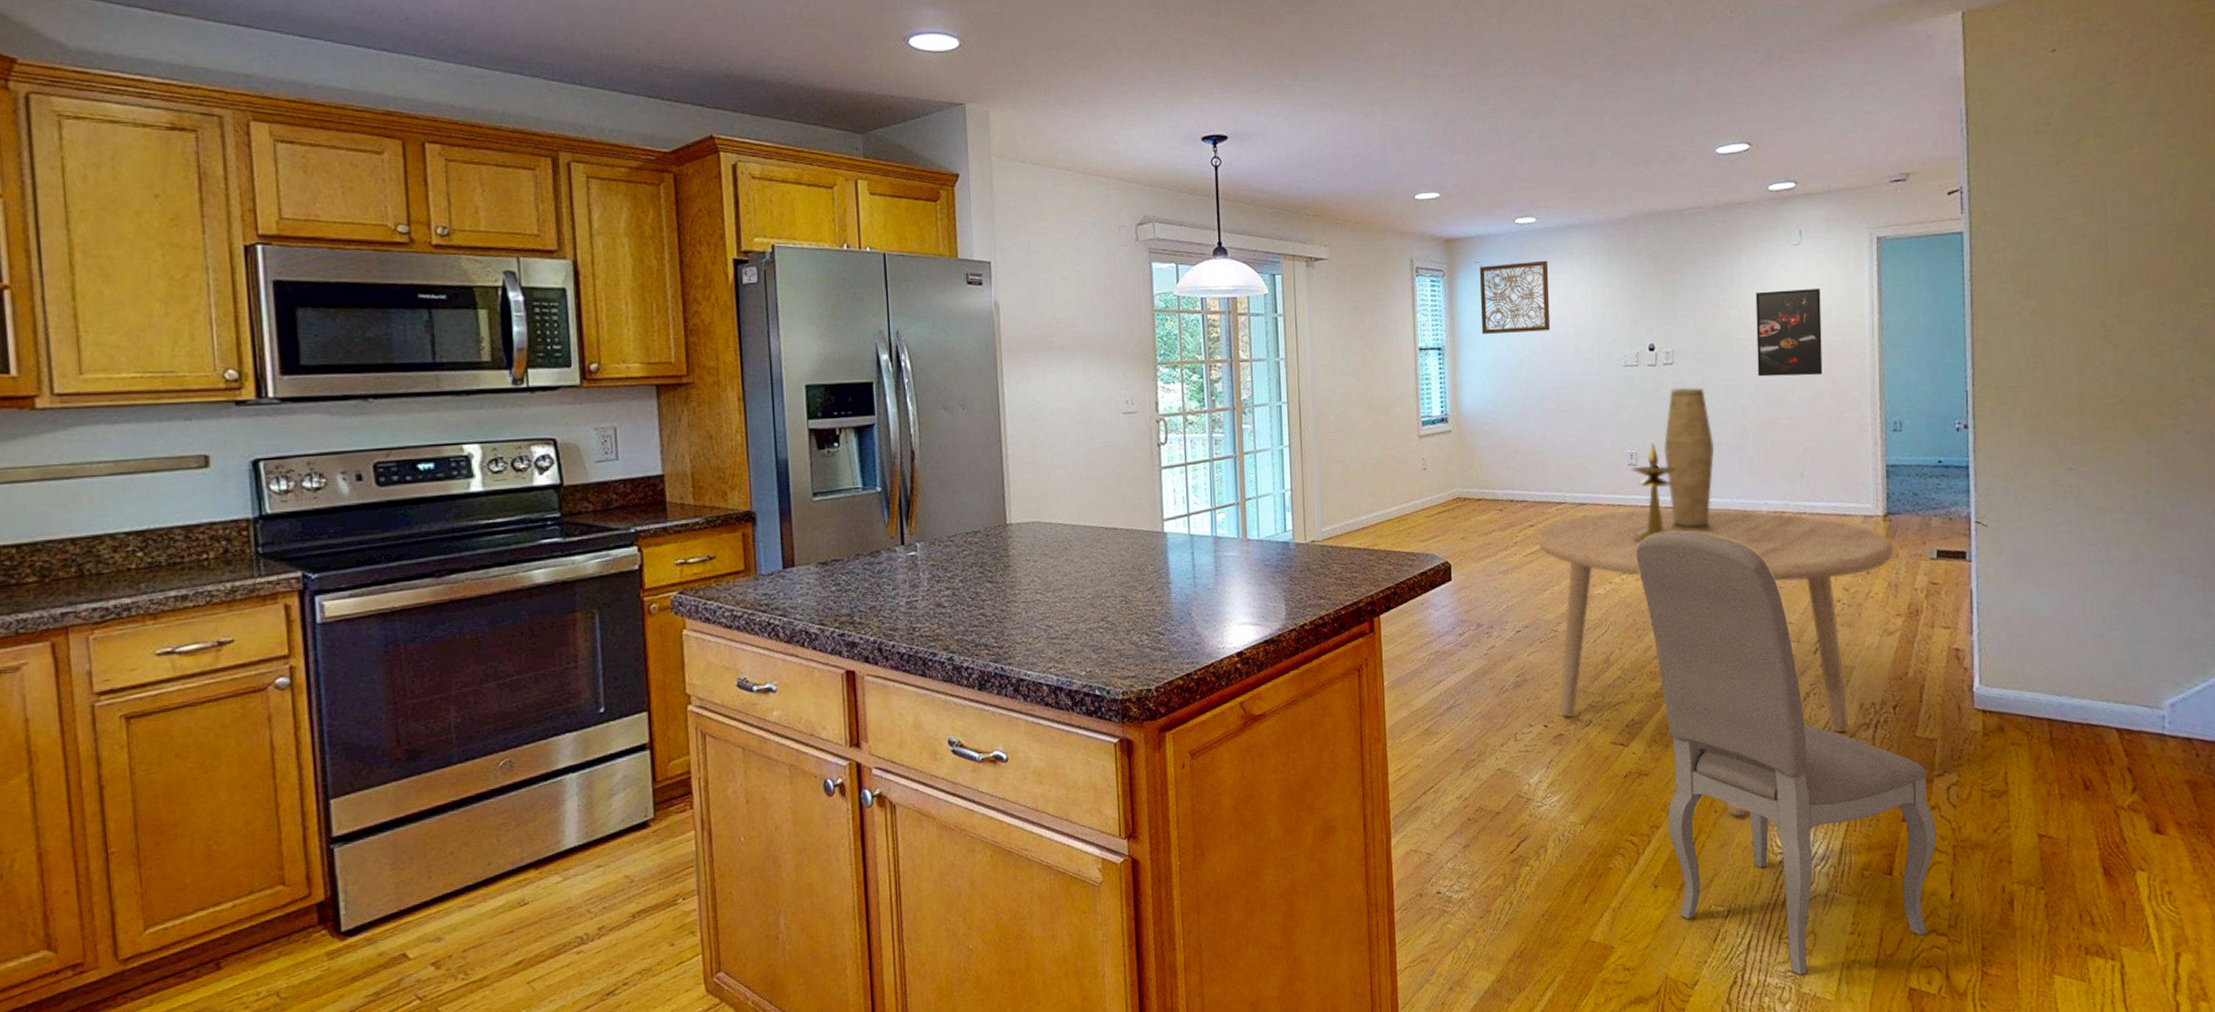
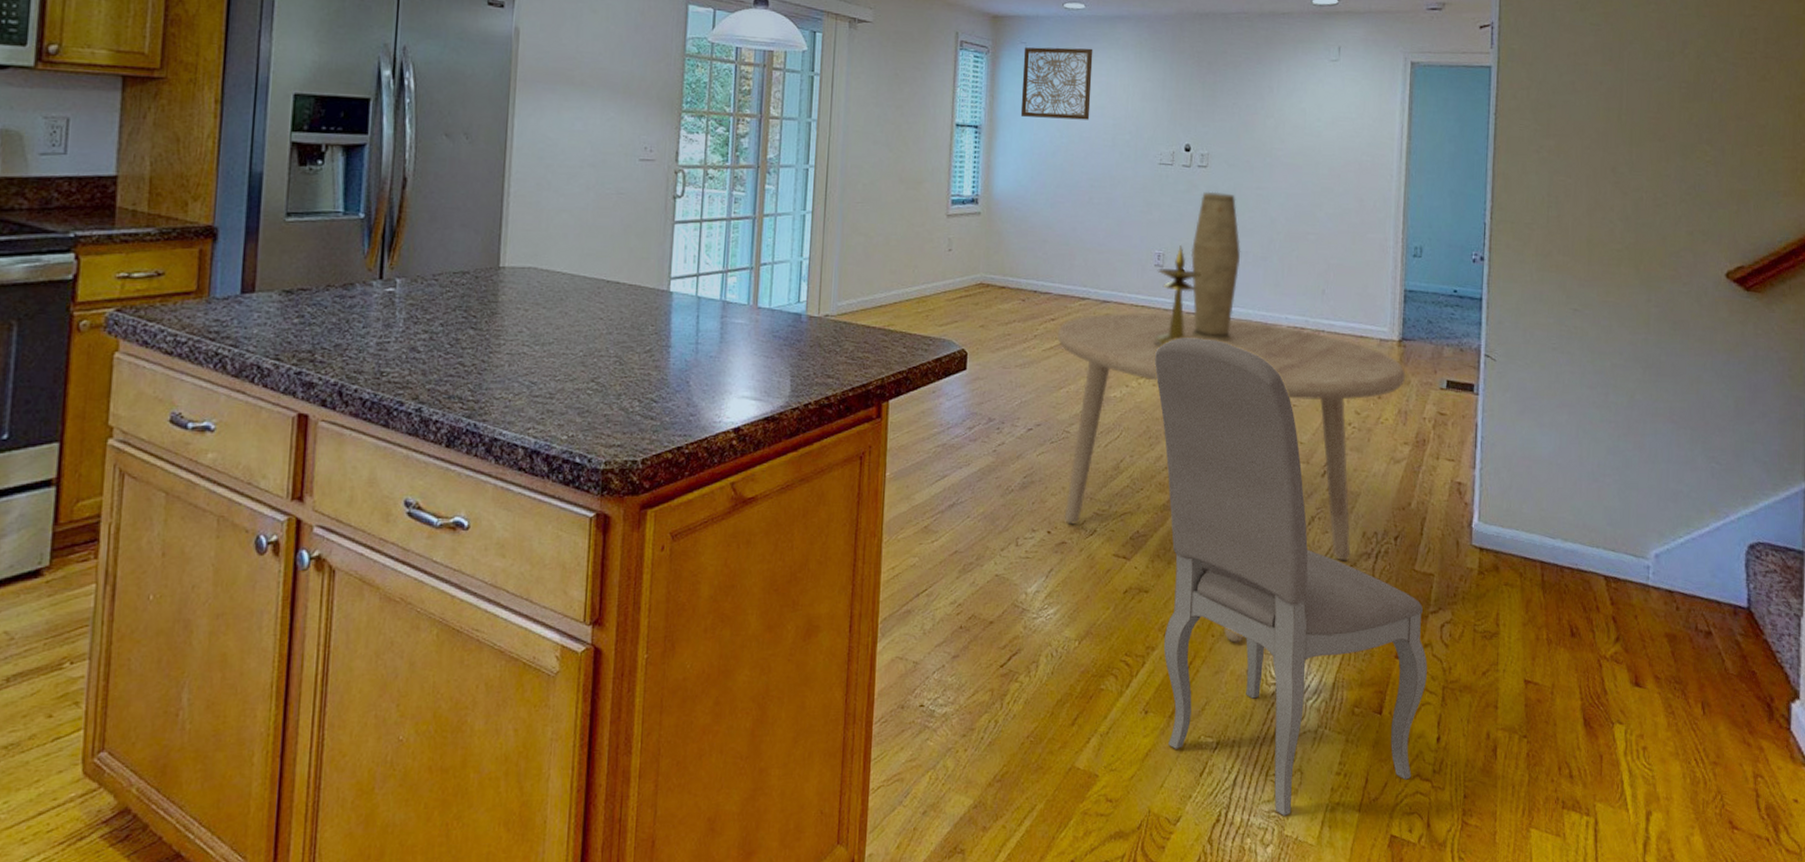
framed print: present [1755,289,1823,377] -> none [1288,103,1354,193]

